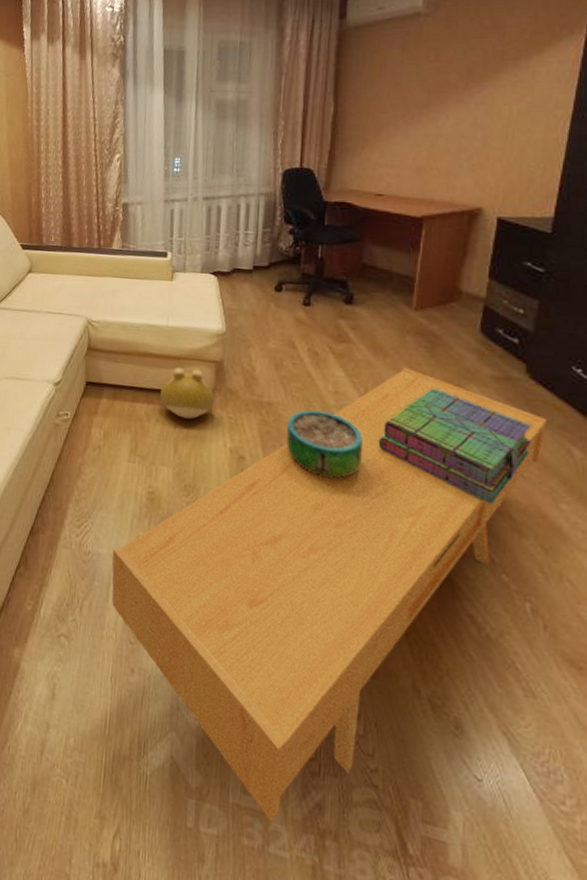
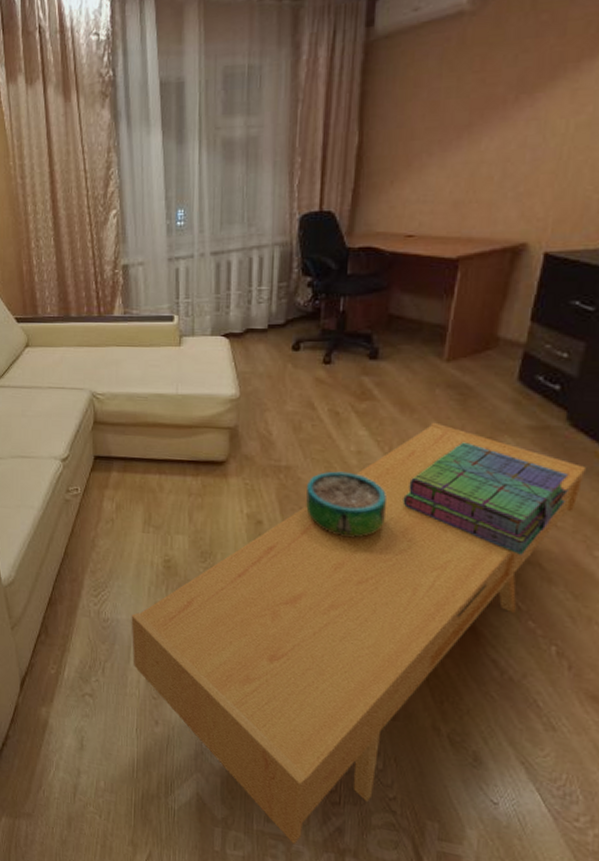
plush toy: present [160,367,215,419] -> none [172,435,230,488]

